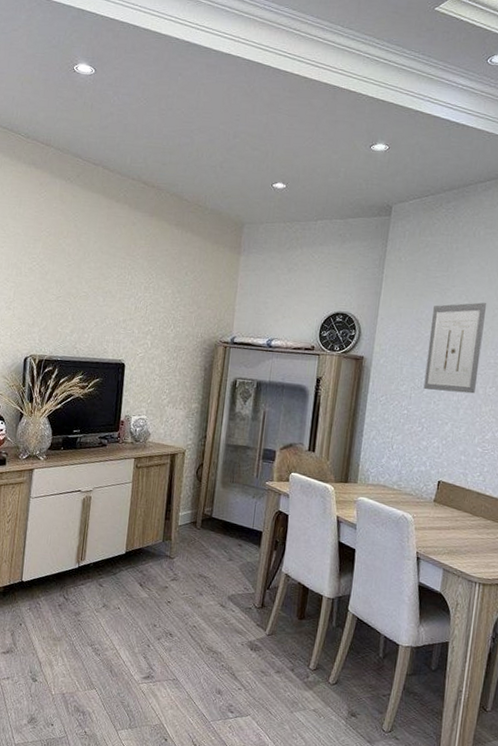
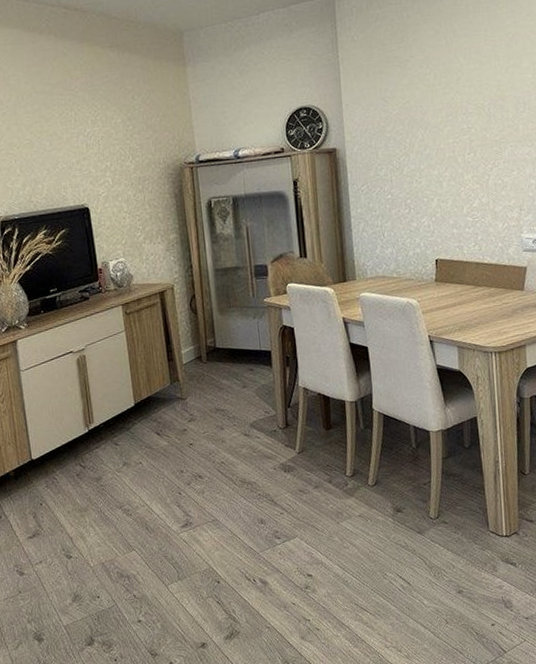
wall art: present [423,302,487,394] -> none [396,68,454,170]

